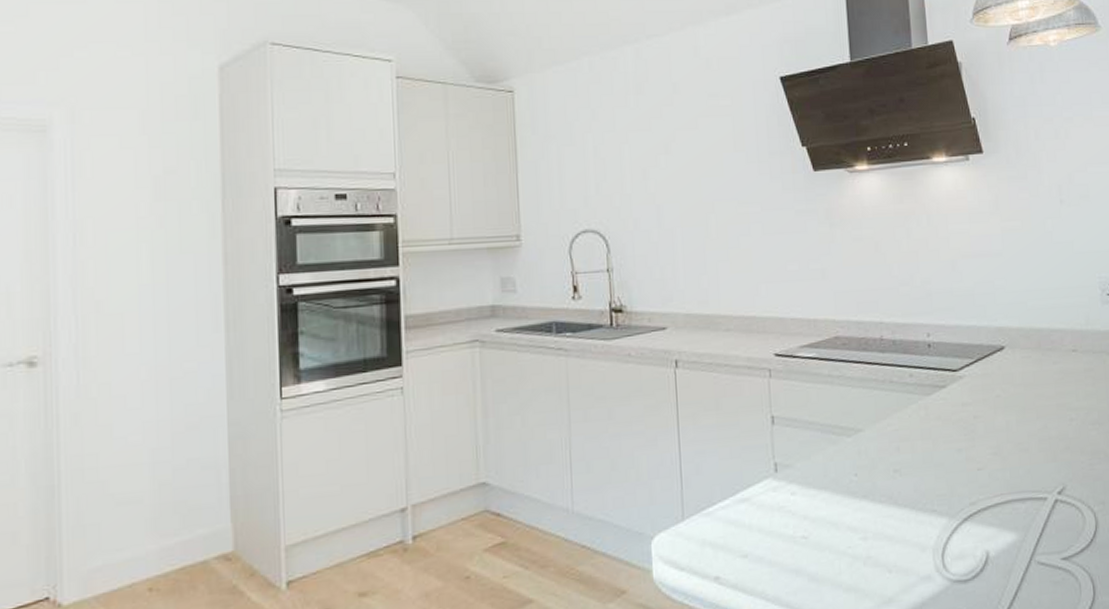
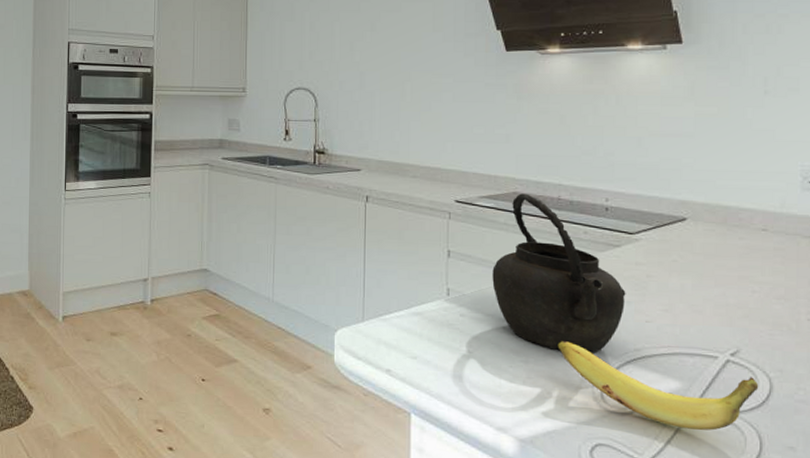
kettle: none [820,337,956,519] -> present [492,193,626,353]
banana: none [895,506,1086,586] -> present [557,341,759,431]

